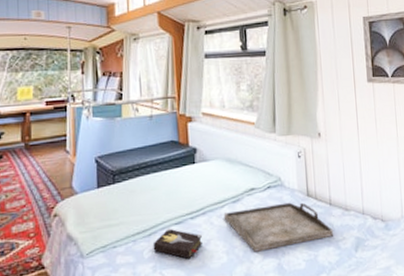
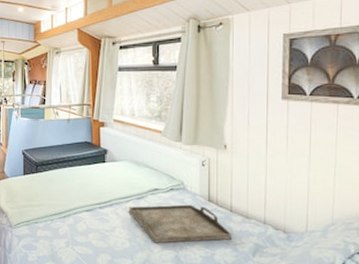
hardback book: present [153,228,202,260] -> none [67,213,108,241]

